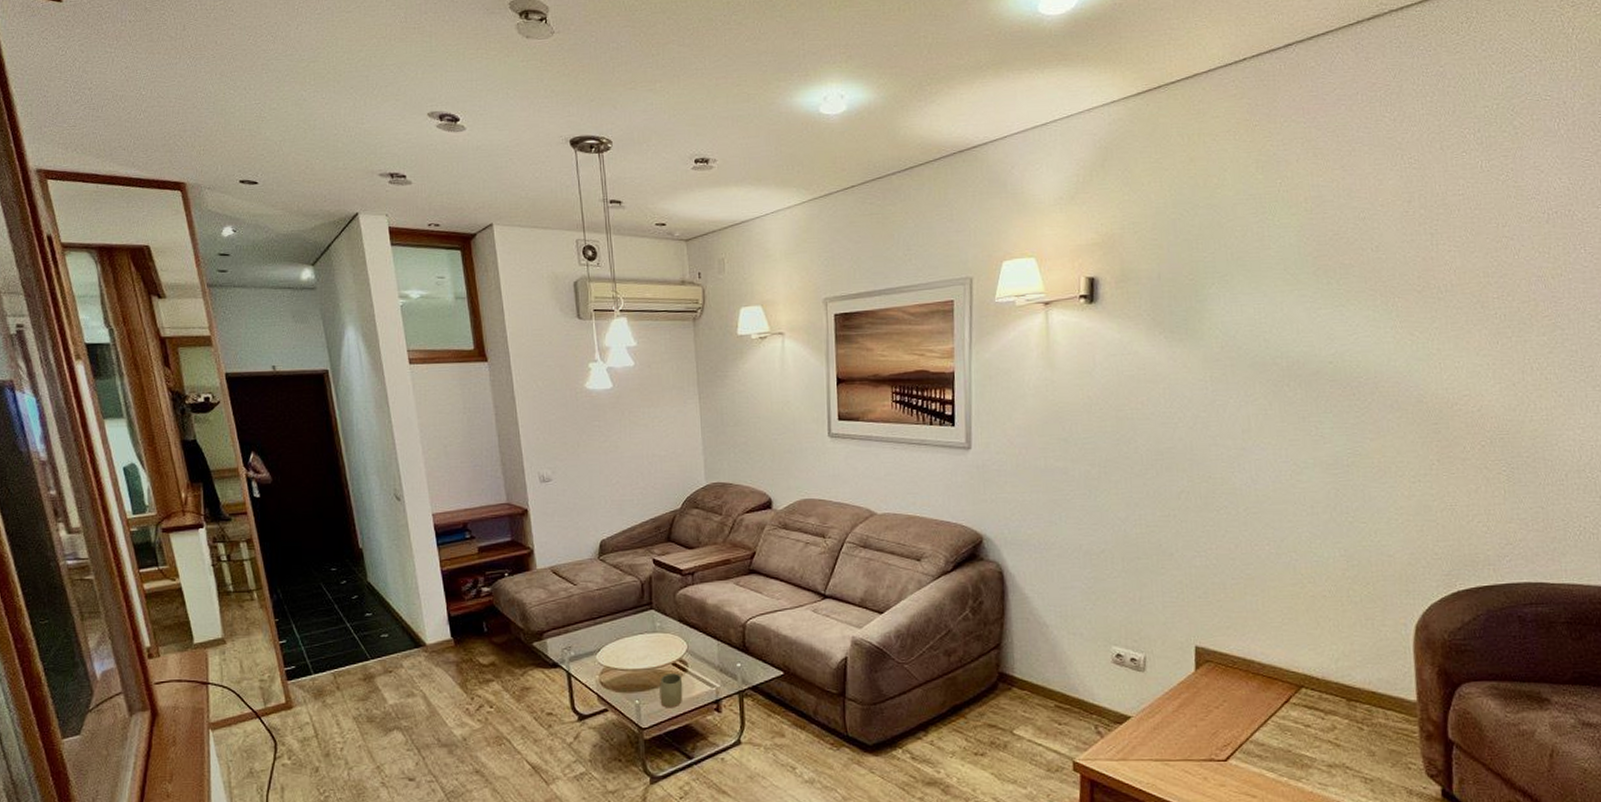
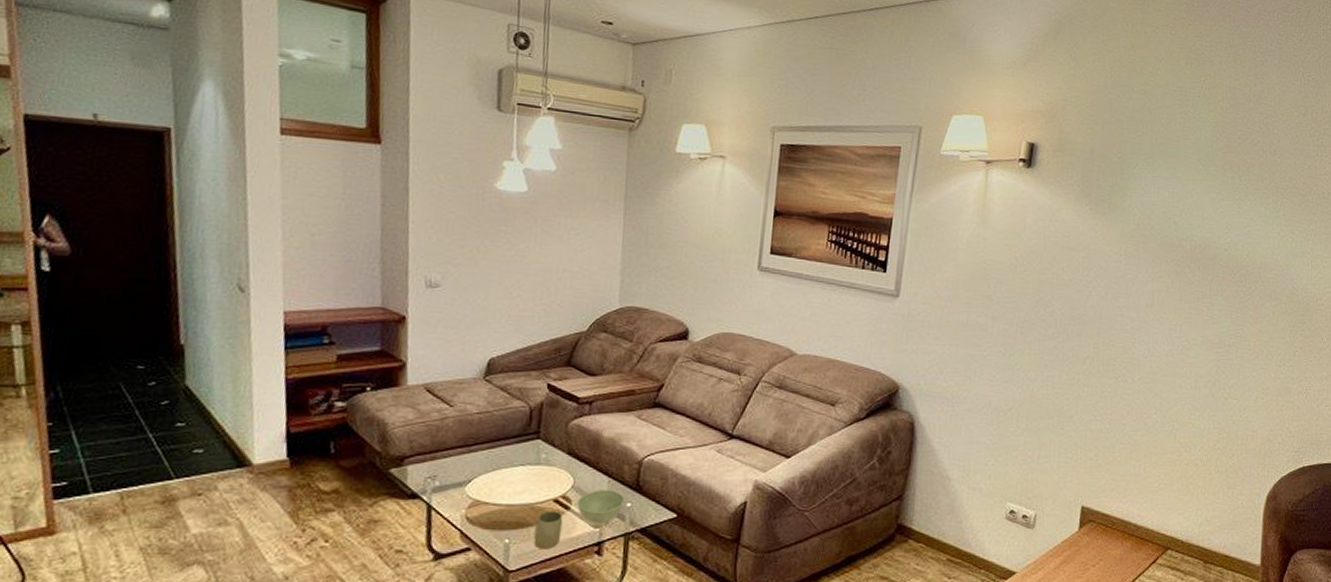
bowl: none [692,652,735,688] -> present [576,489,625,529]

